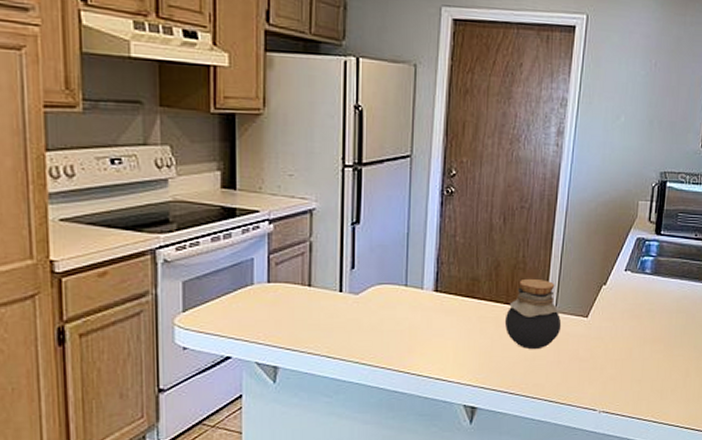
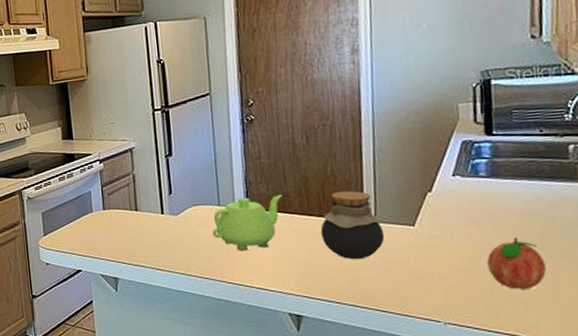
teapot: none [395,278,474,338] -> present [212,195,283,251]
fruit: none [639,332,682,379] -> present [487,237,546,289]

